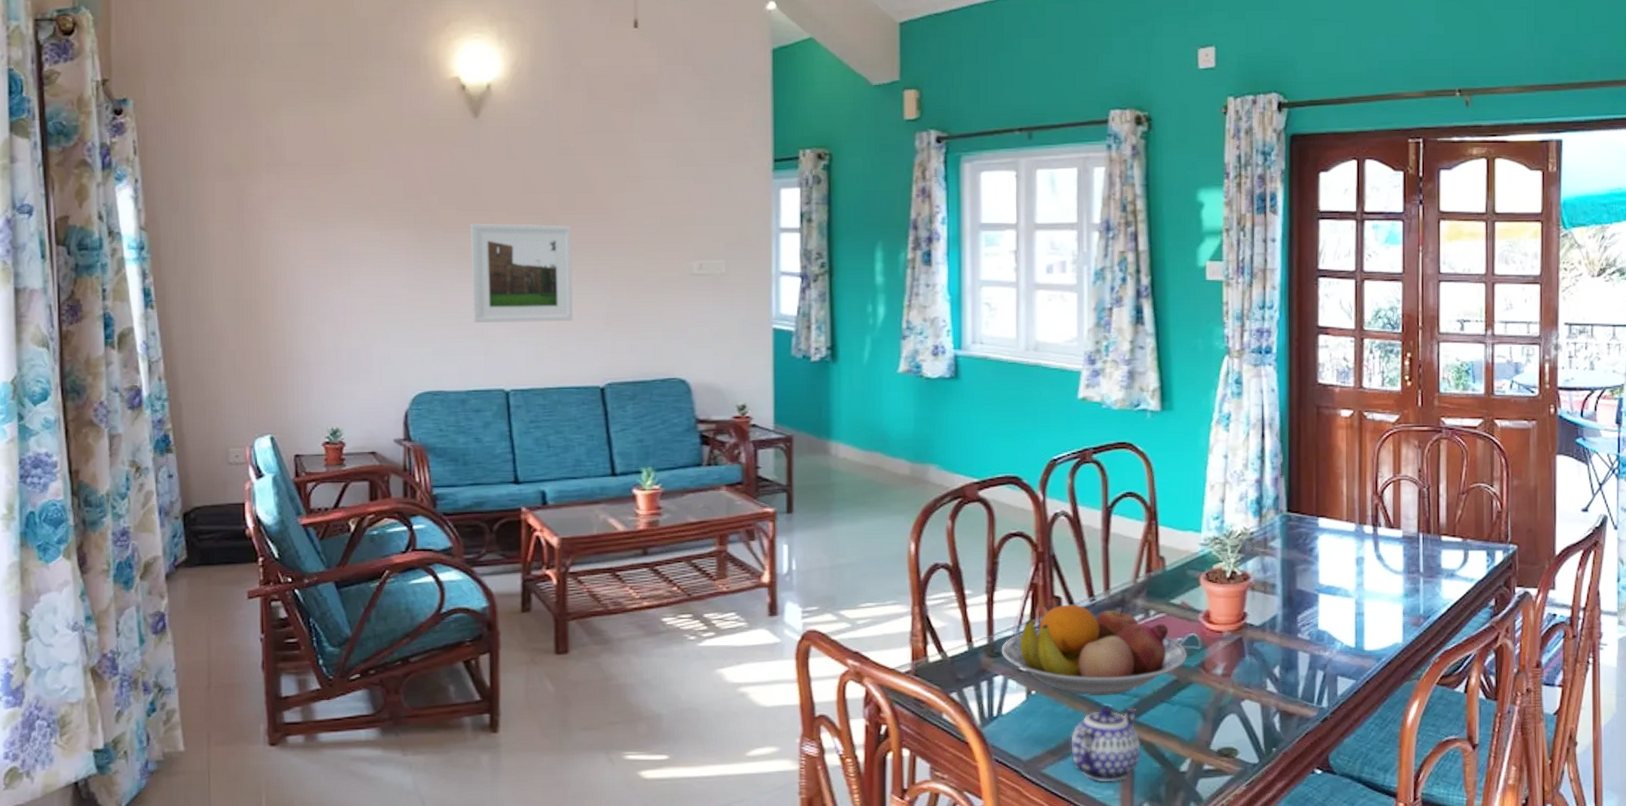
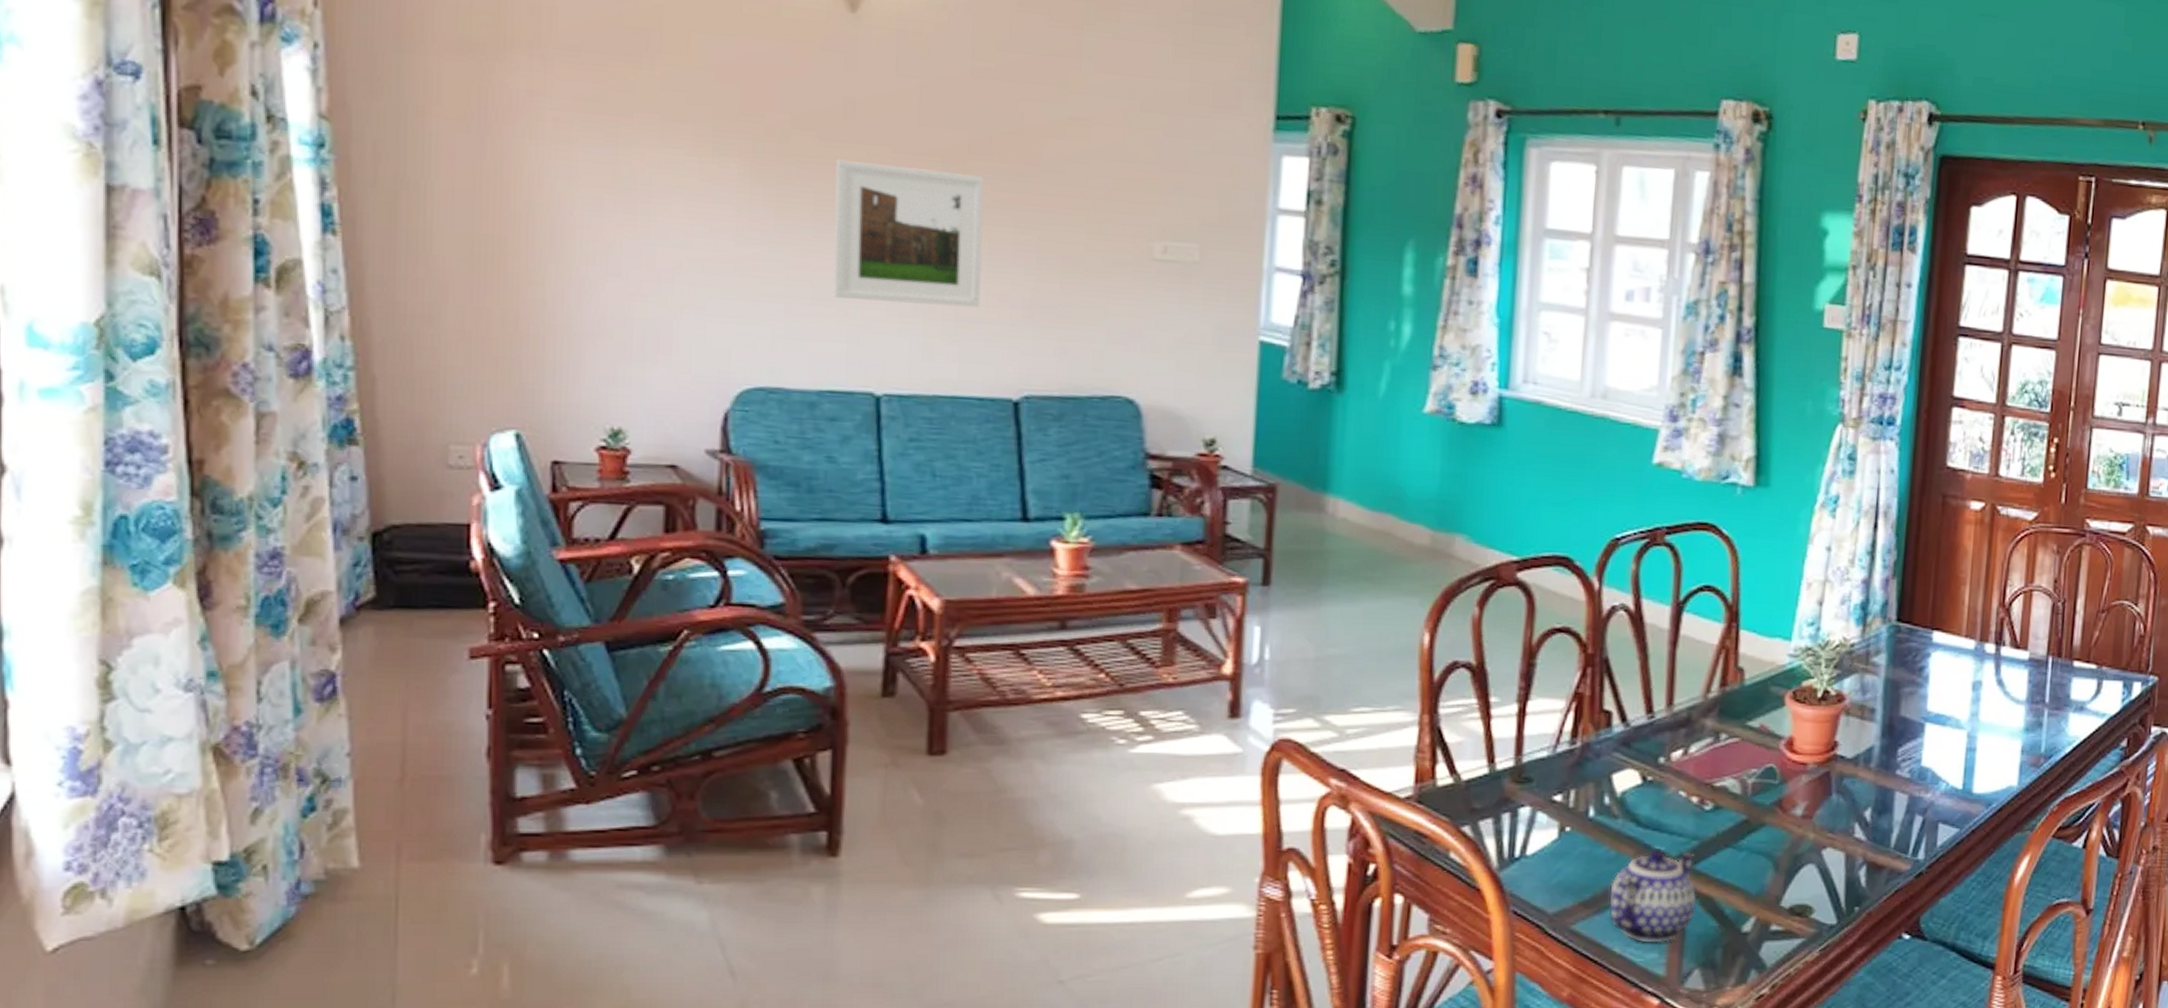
fruit bowl: present [1001,604,1188,696] -> none [1530,721,1763,837]

